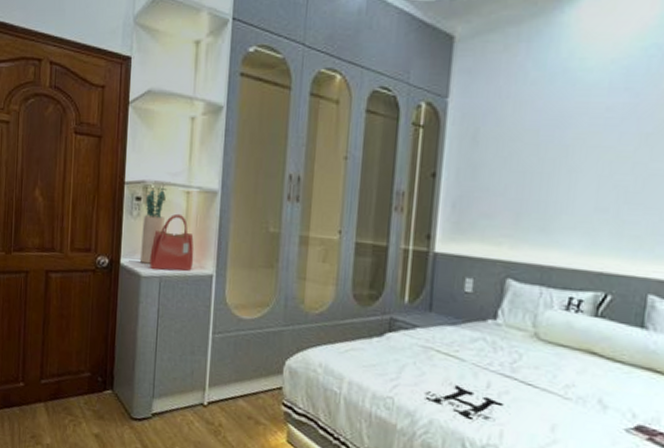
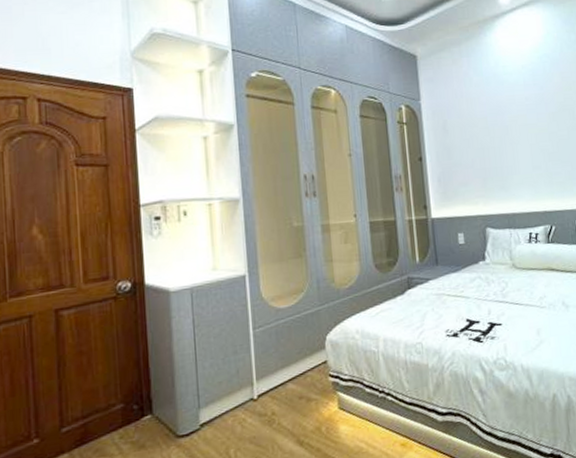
vase: present [139,184,166,264] -> none [165,200,190,279]
handbag: present [150,213,194,271] -> none [177,225,225,283]

